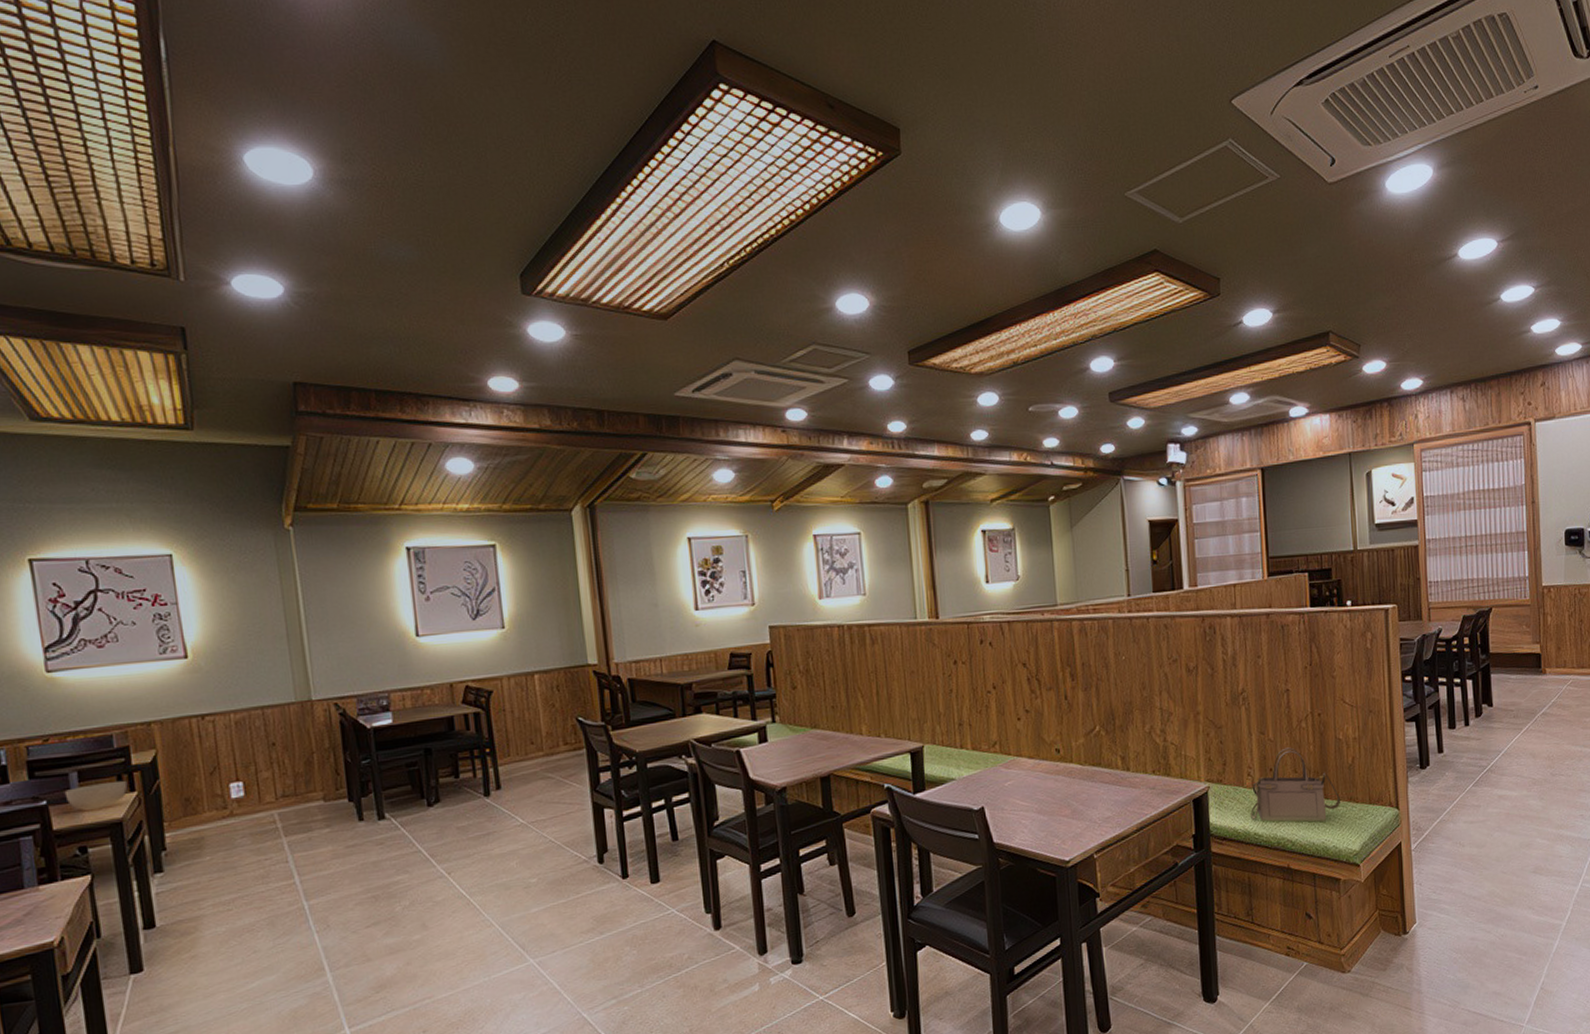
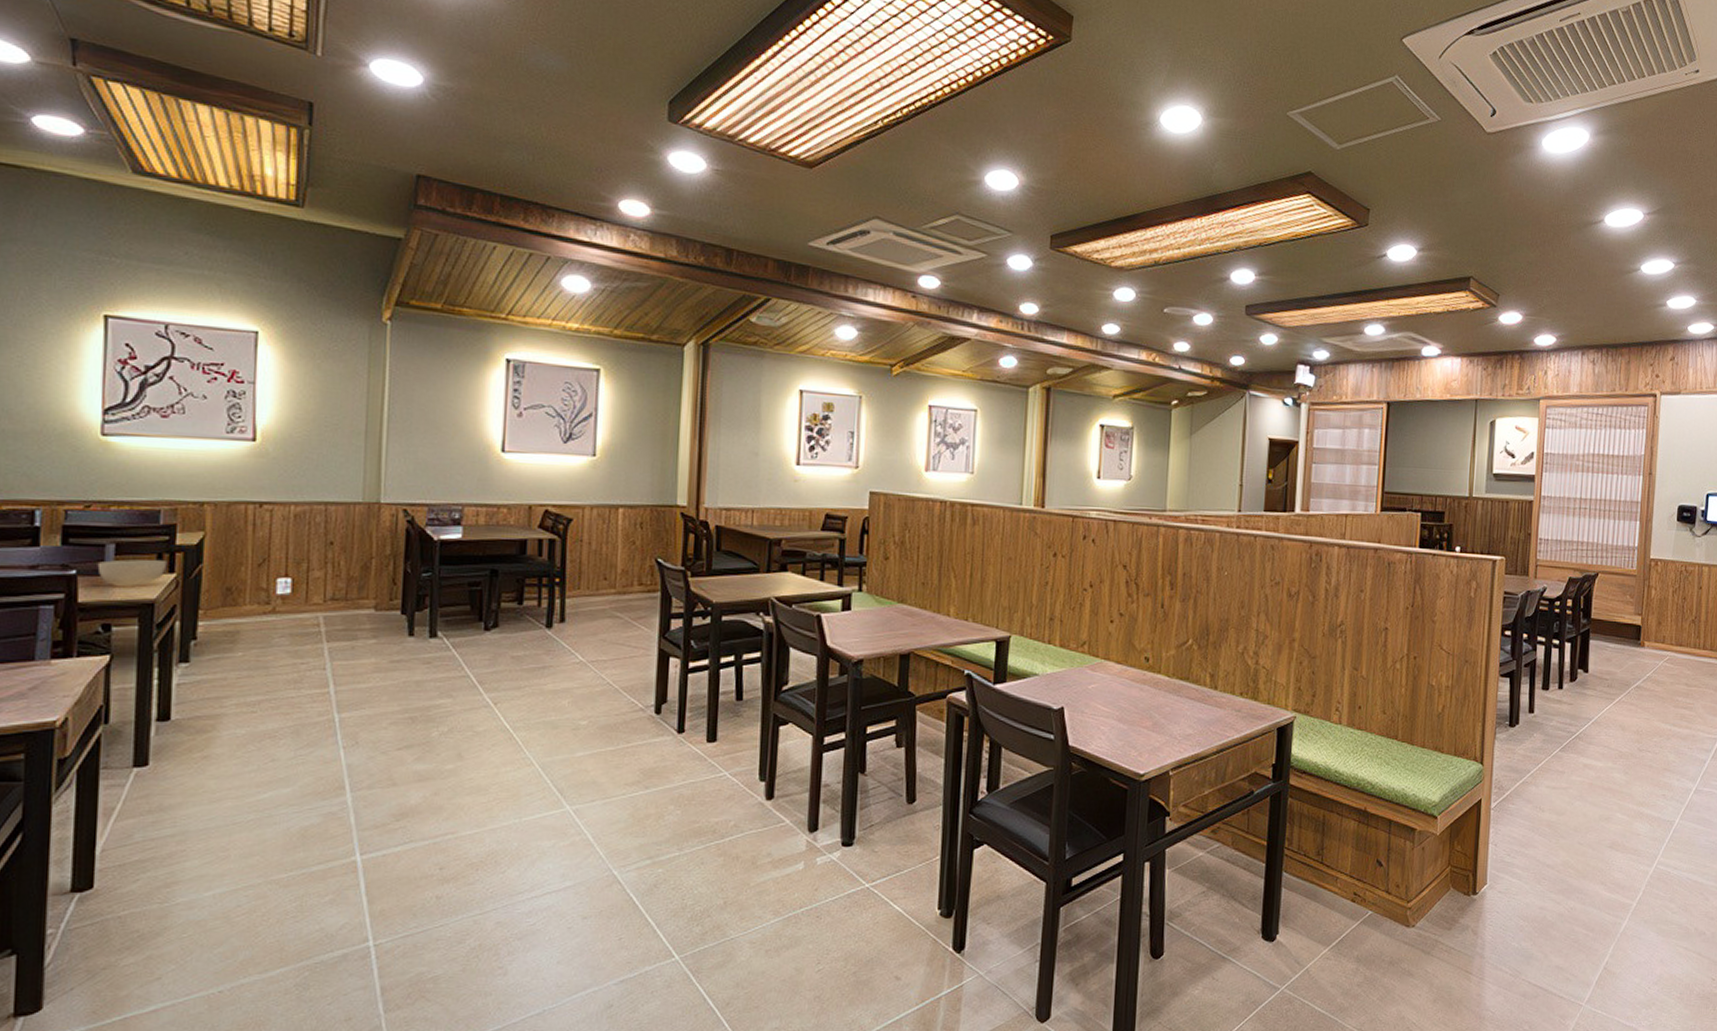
handbag: present [1251,747,1340,823] -> none [1334,687,1426,769]

